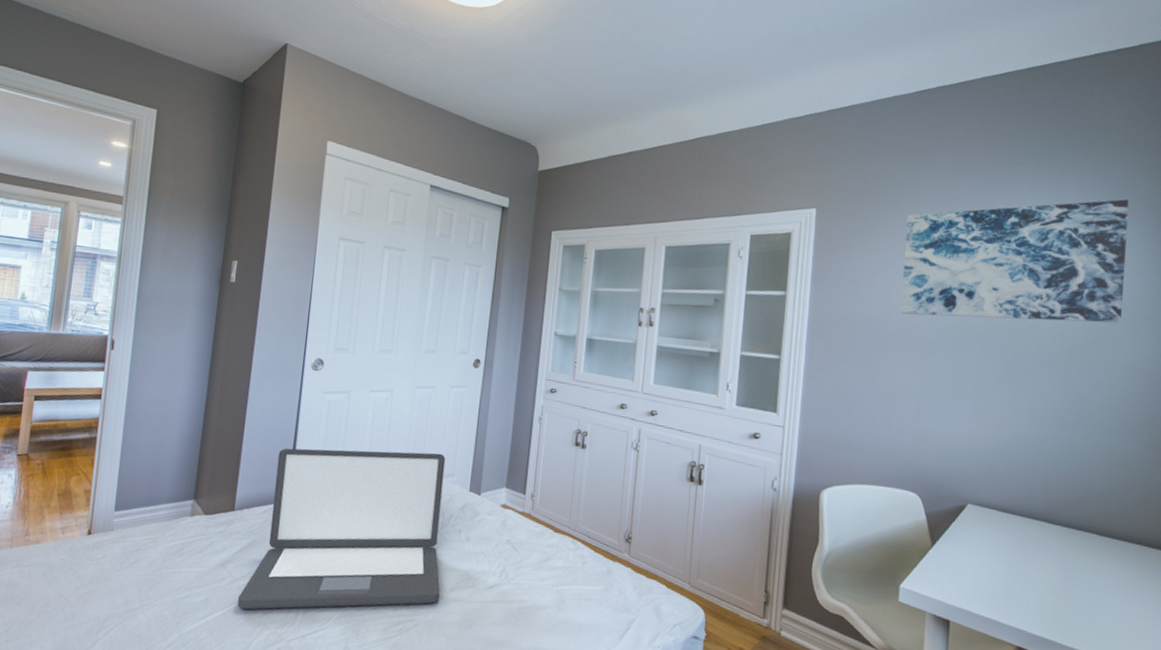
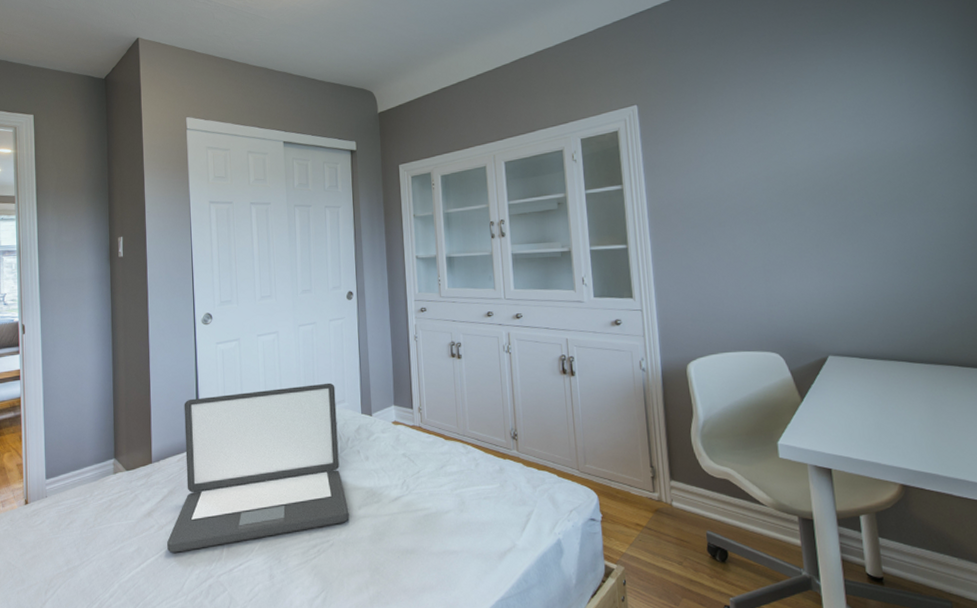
wall art: present [900,199,1129,323] -> none [723,49,943,188]

